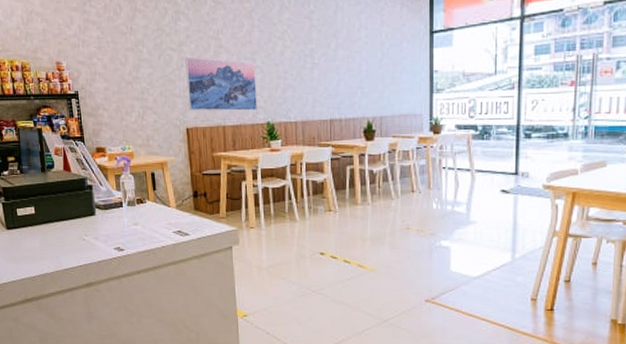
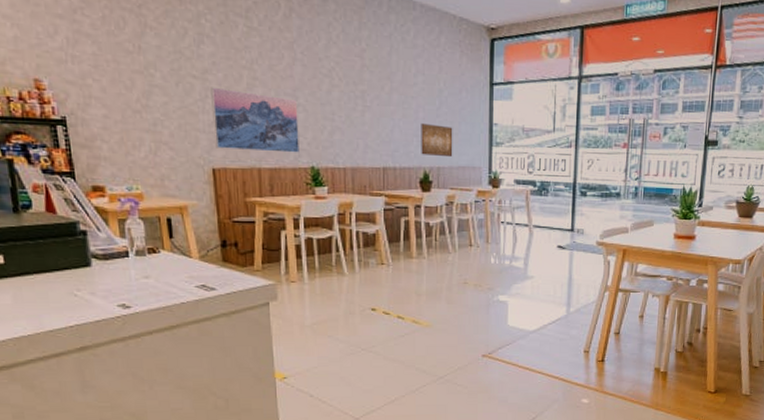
wall art: none [364,75,395,107] -> present [421,122,453,158]

